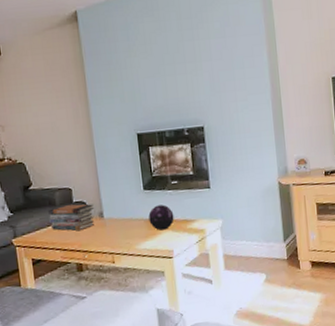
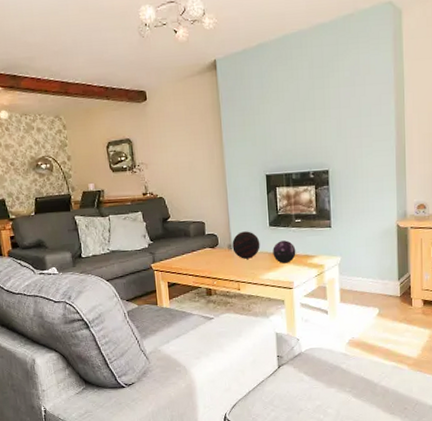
book stack: present [48,204,95,231] -> none [183,236,225,260]
decorative orb: none [103,196,135,228] -> present [232,231,260,259]

